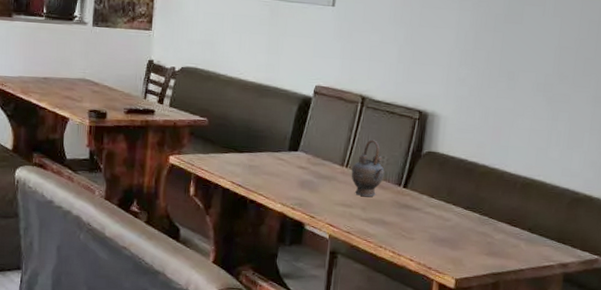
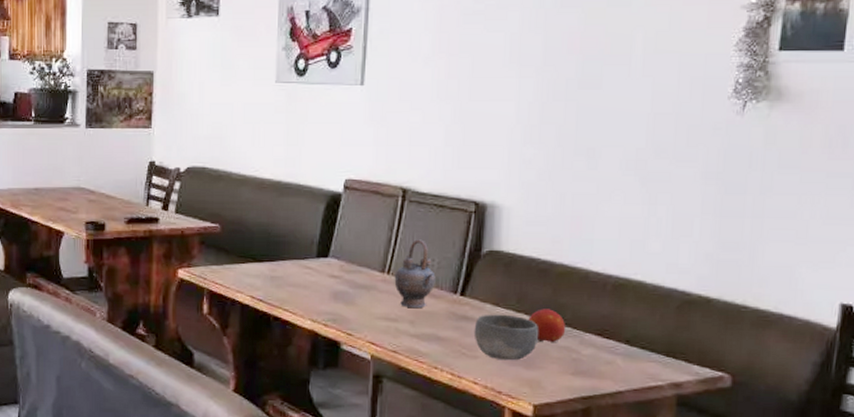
bowl: none [412,204,464,243] -> present [473,314,539,361]
fruit: none [455,201,484,229] -> present [528,308,565,343]

